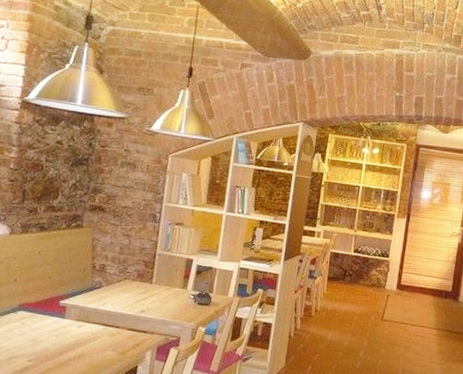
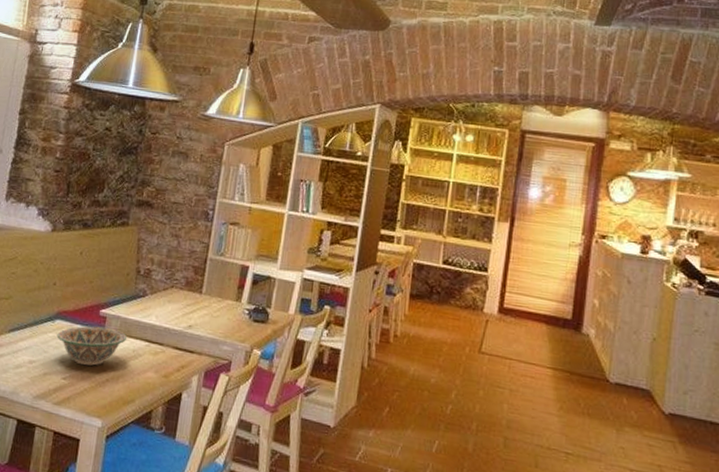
decorative bowl: none [20,315,87,349] -> present [57,326,128,366]

